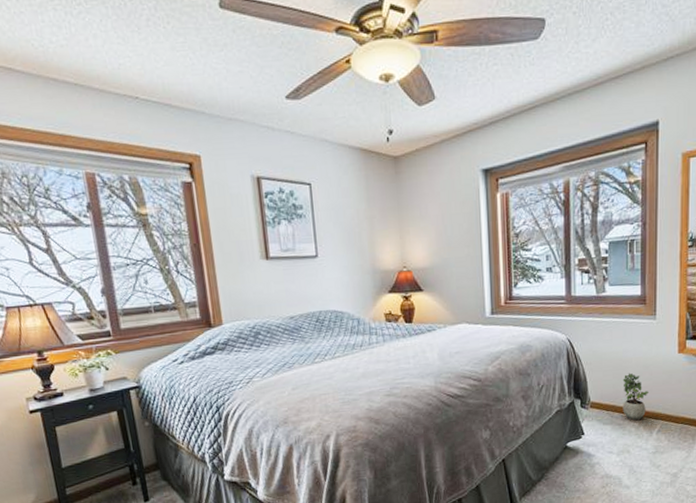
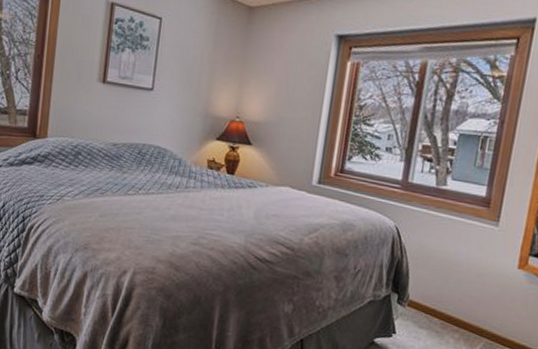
potted plant: present [623,373,648,420] -> none [443,278,477,332]

